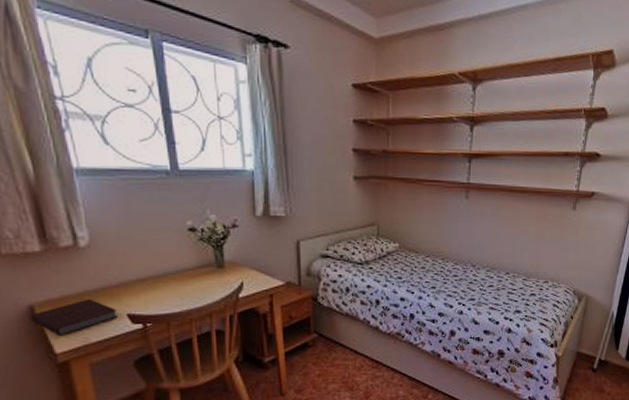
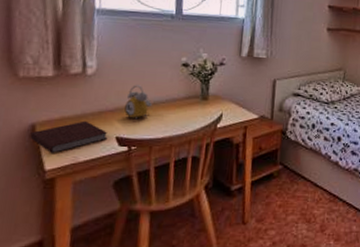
alarm clock: none [131,255,161,294] -> present [124,85,152,120]

